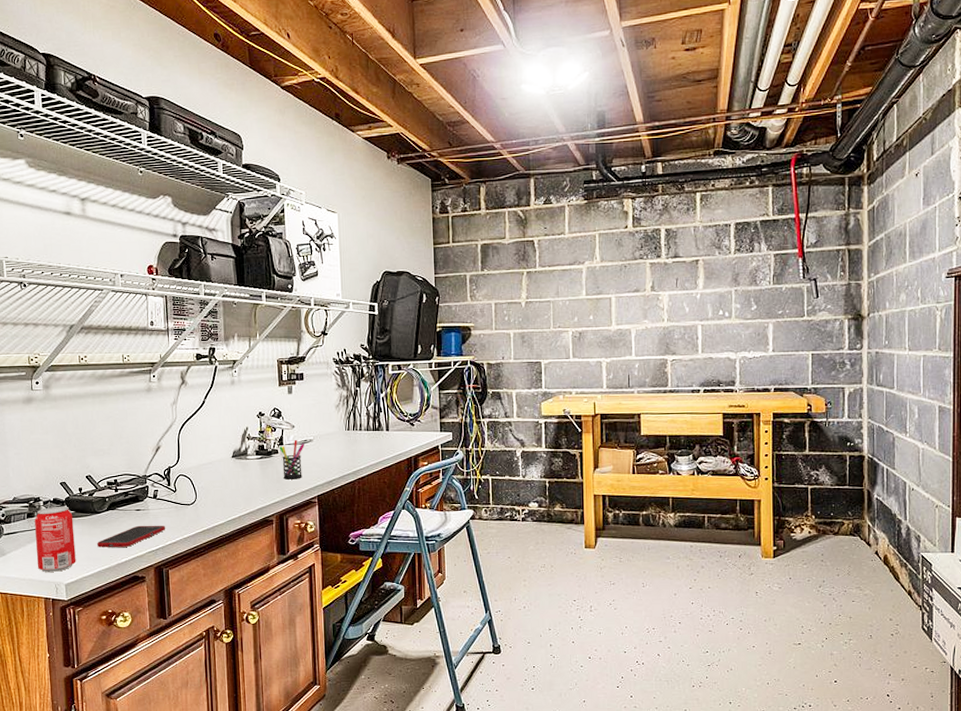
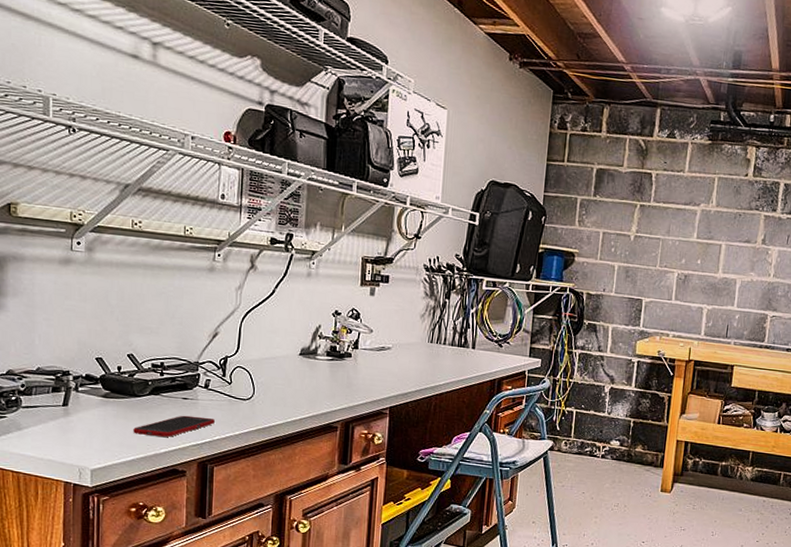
beverage can: present [35,506,76,572] -> none [59,383,108,455]
pen holder: present [279,439,305,480] -> none [353,344,383,387]

